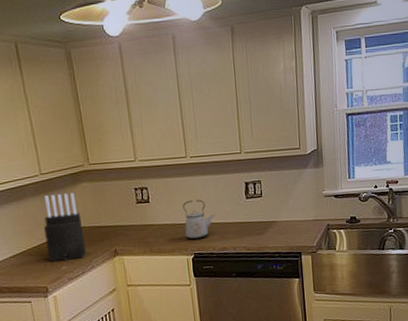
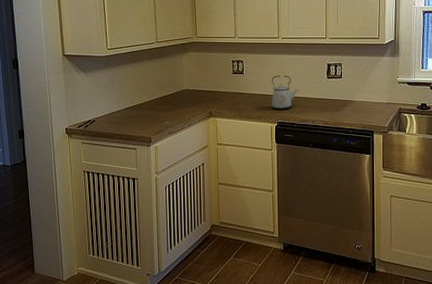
knife block: present [44,192,86,262] -> none [154,59,186,117]

